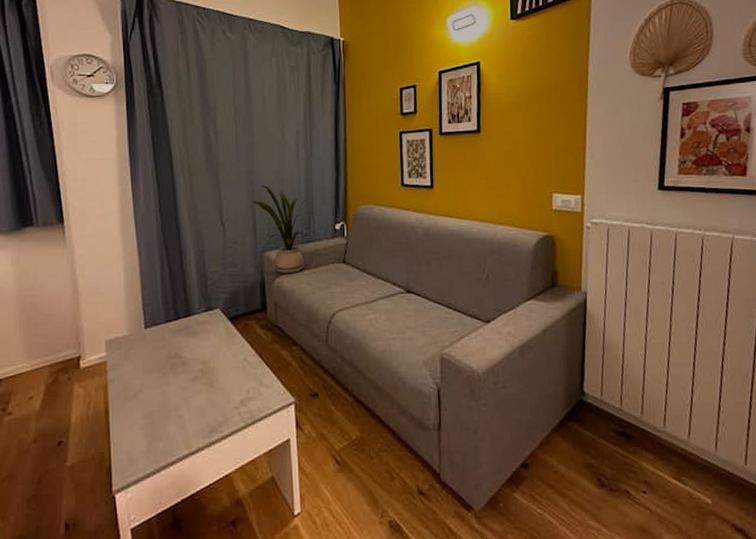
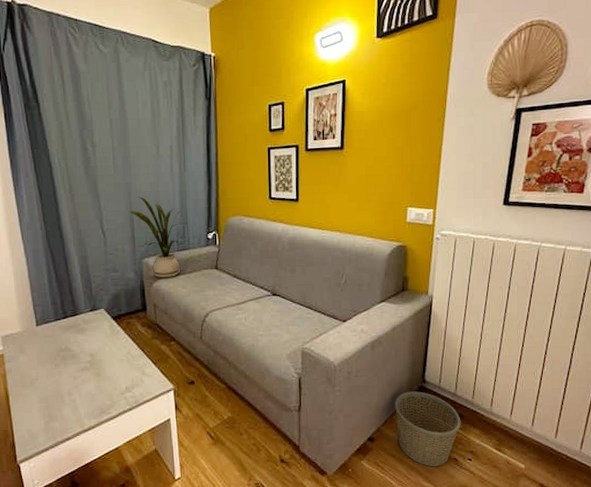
basket: none [549,406,631,501] -> present [394,391,461,467]

